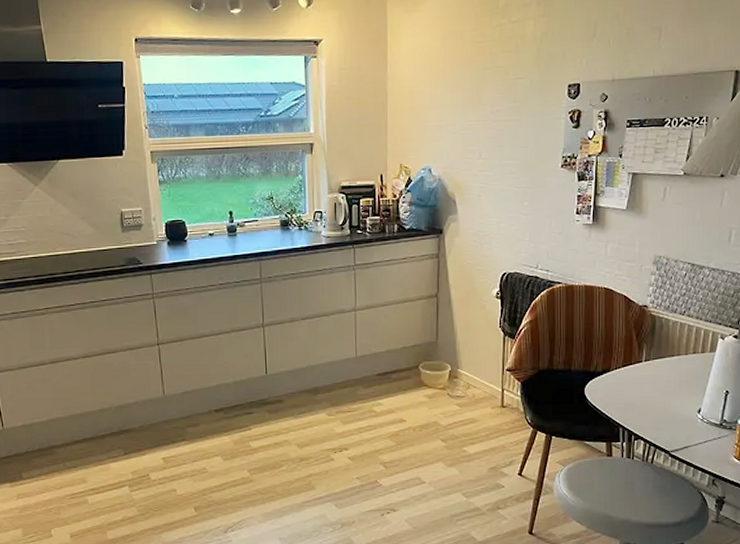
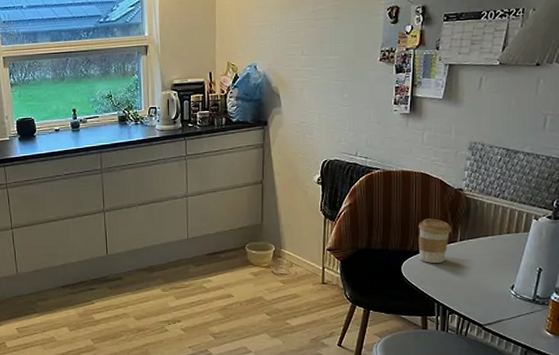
coffee cup: none [602,337,637,385] -> present [419,218,452,263]

